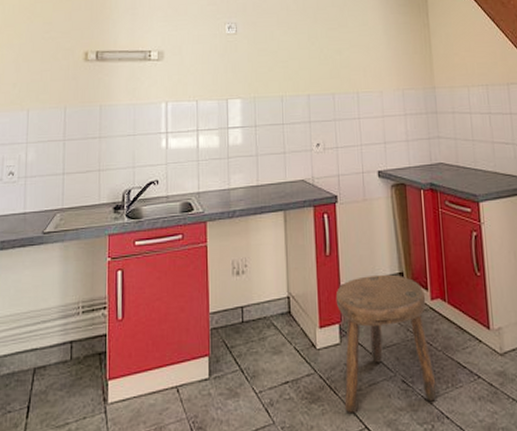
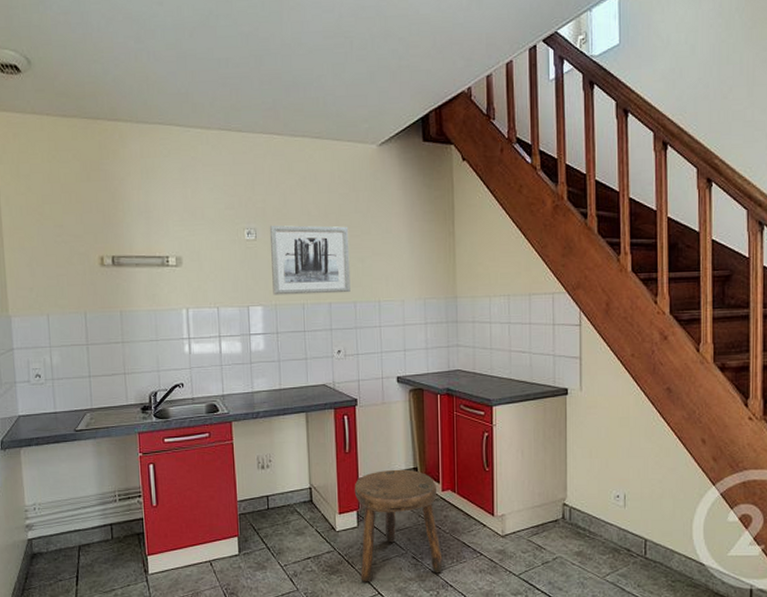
wall art: none [249,19,329,88] -> present [269,225,351,295]

